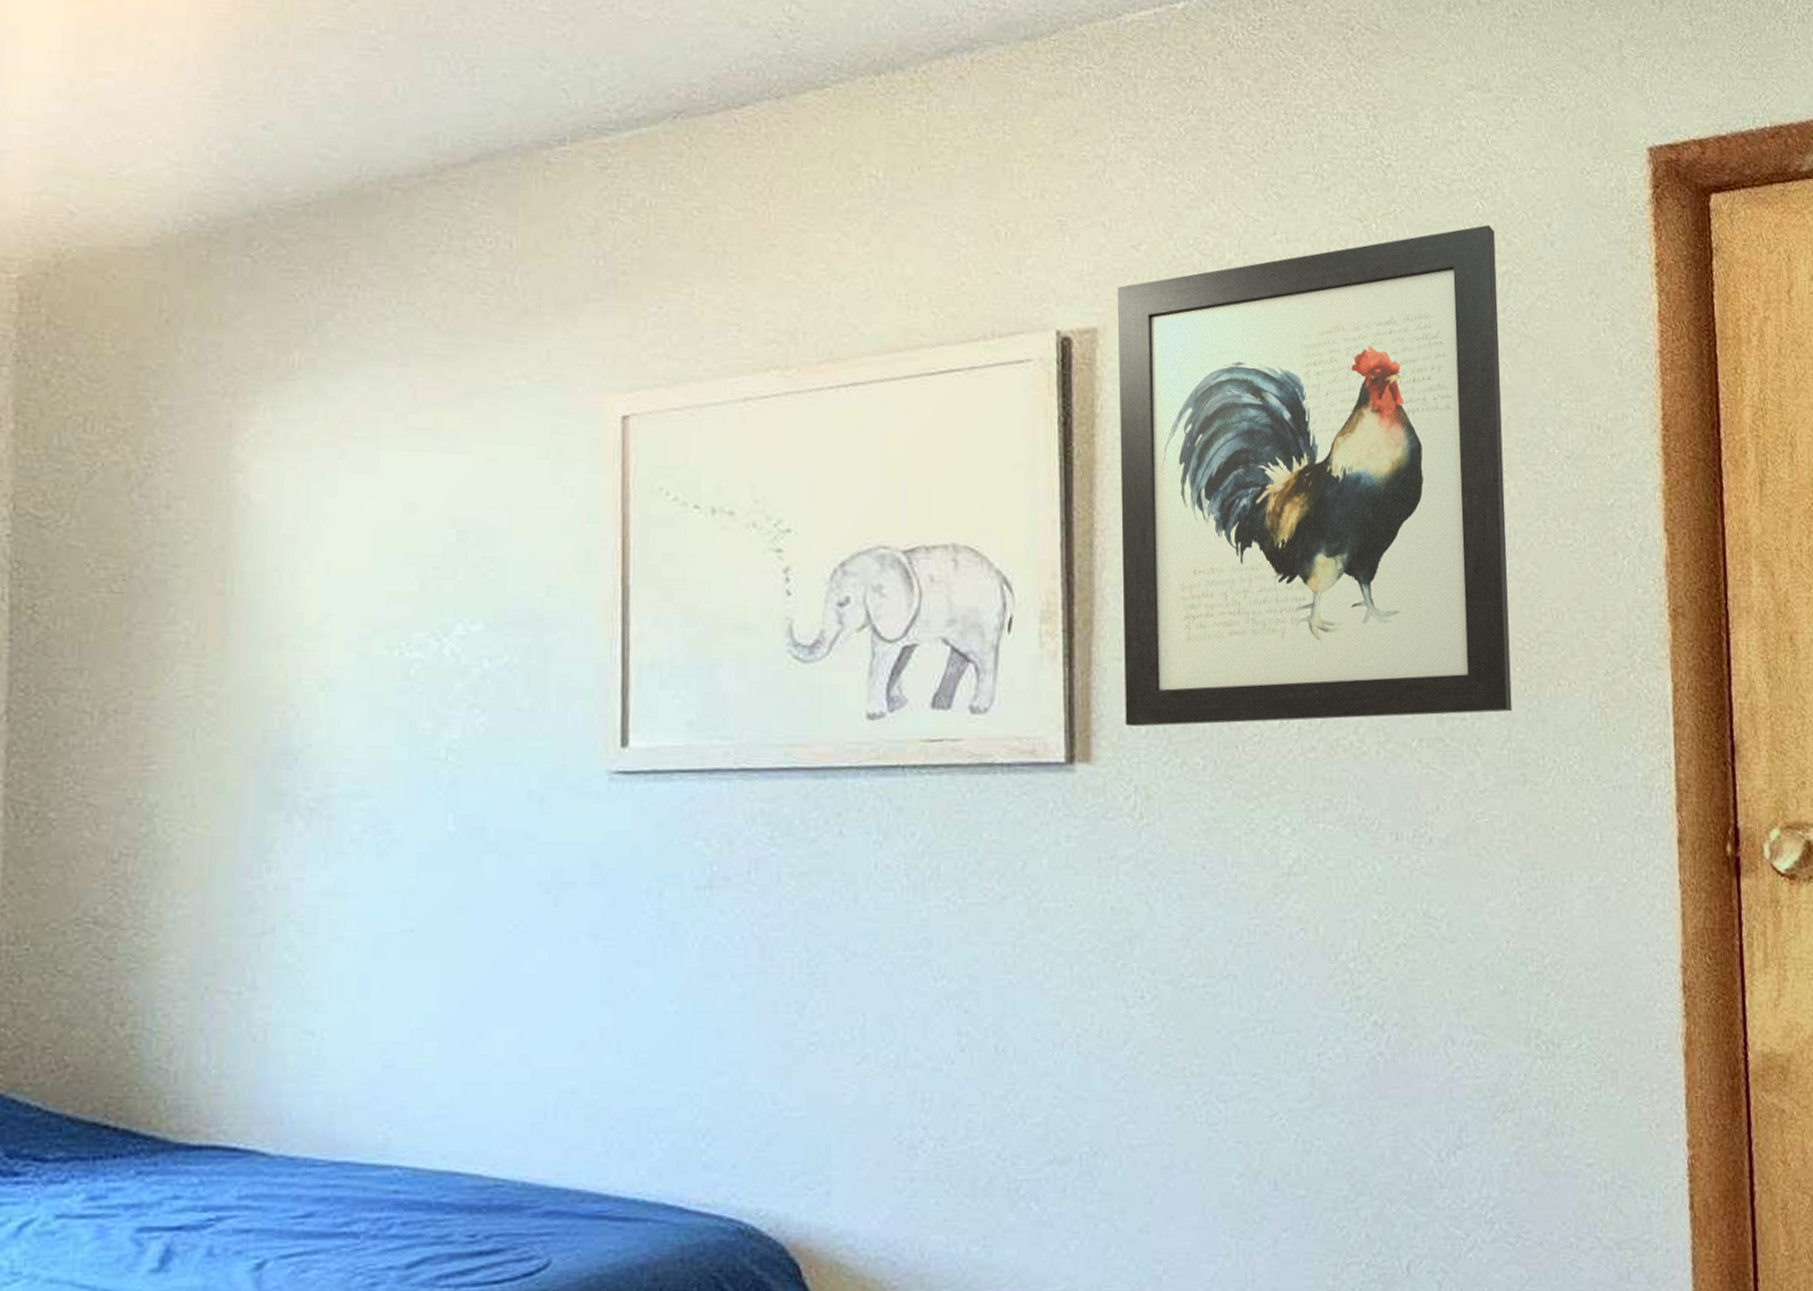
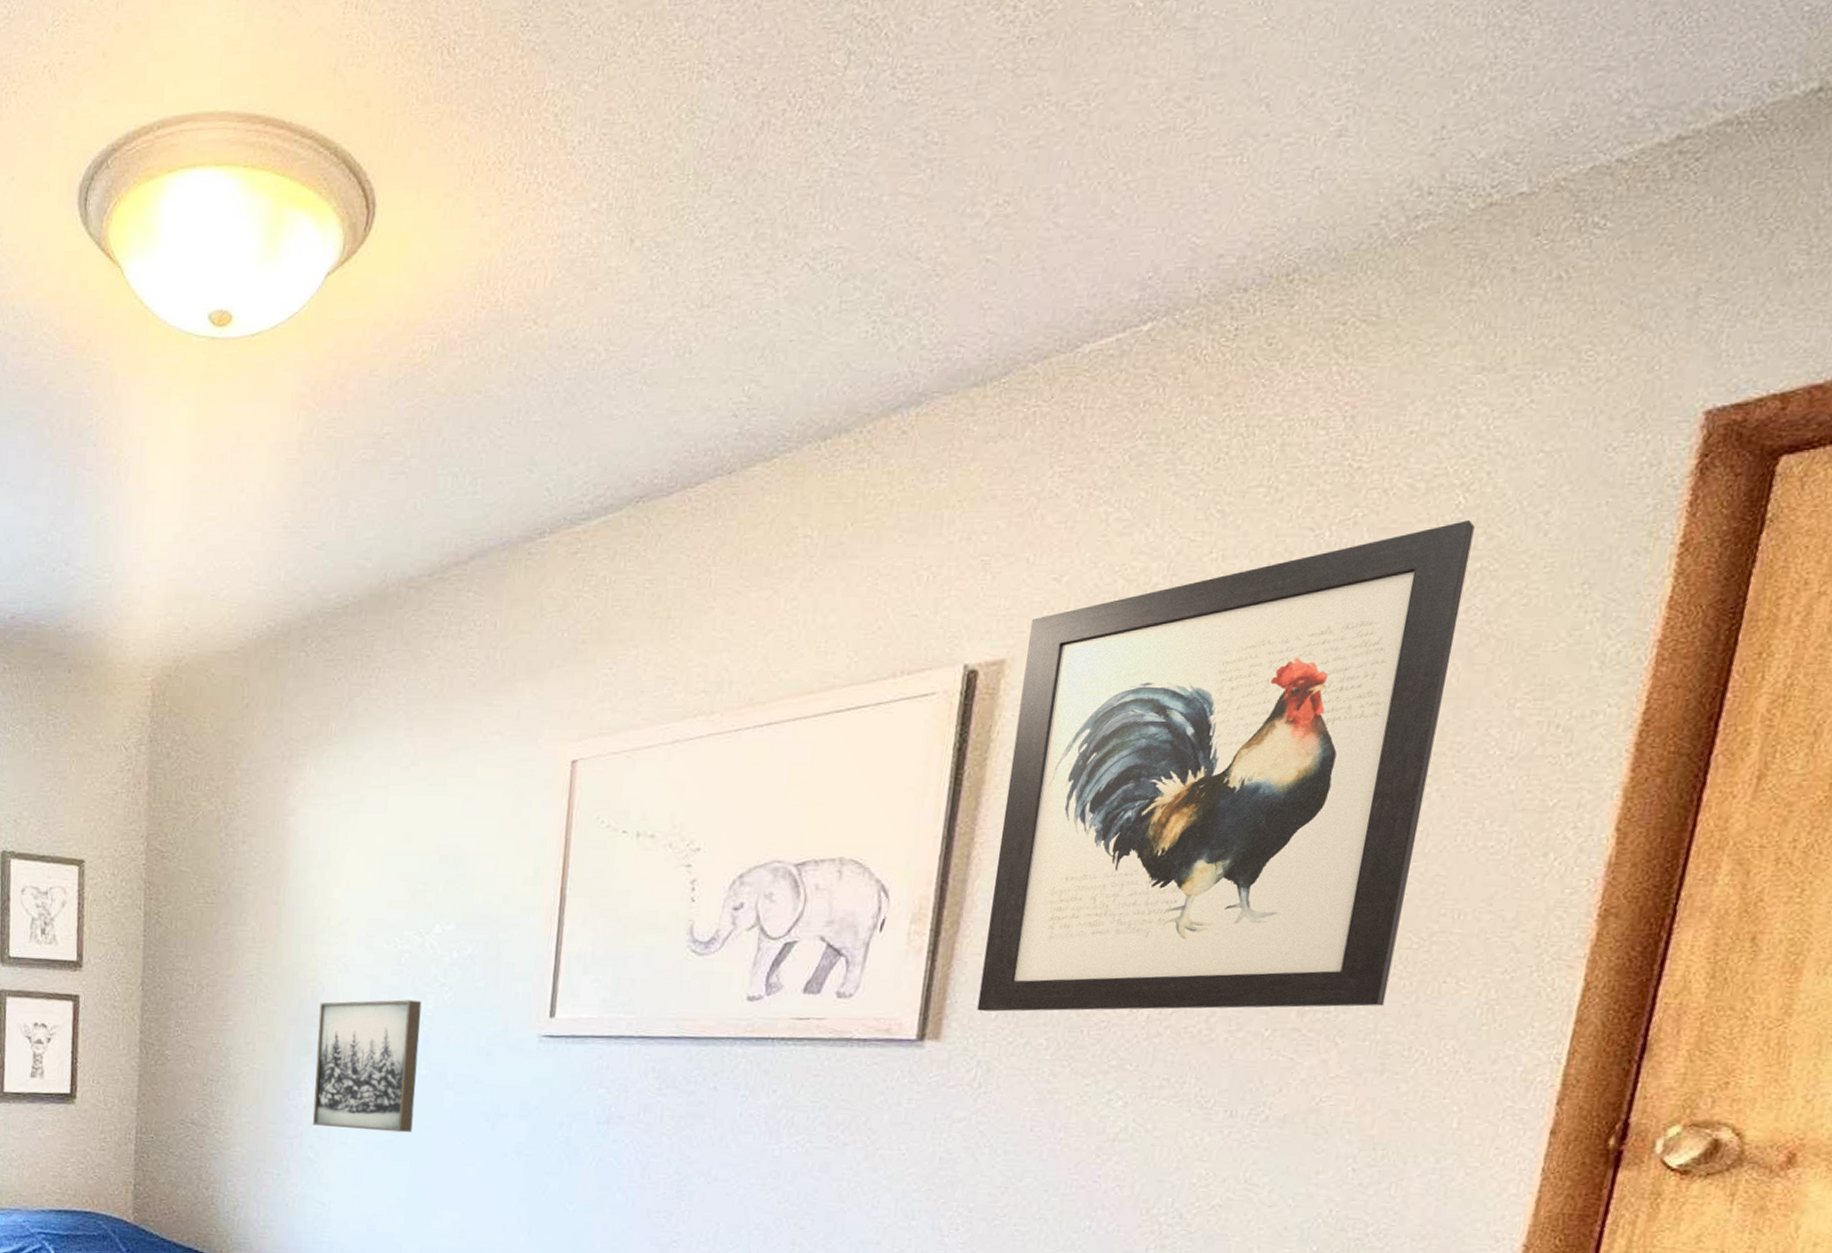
wall art: none [289,727,444,918] -> present [312,999,422,1133]

